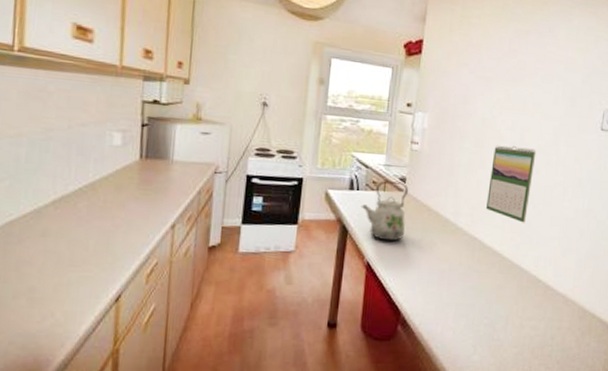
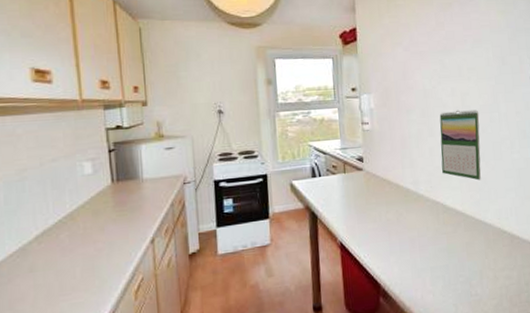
kettle: present [361,180,409,242] -> none [325,162,371,220]

